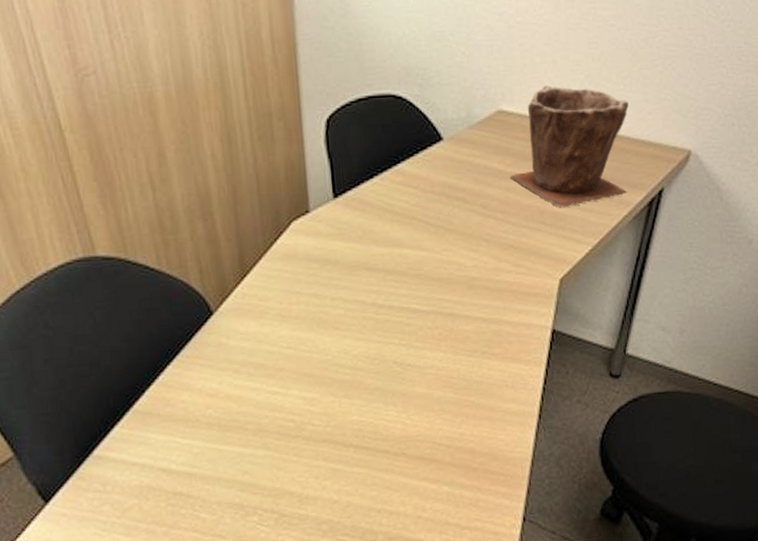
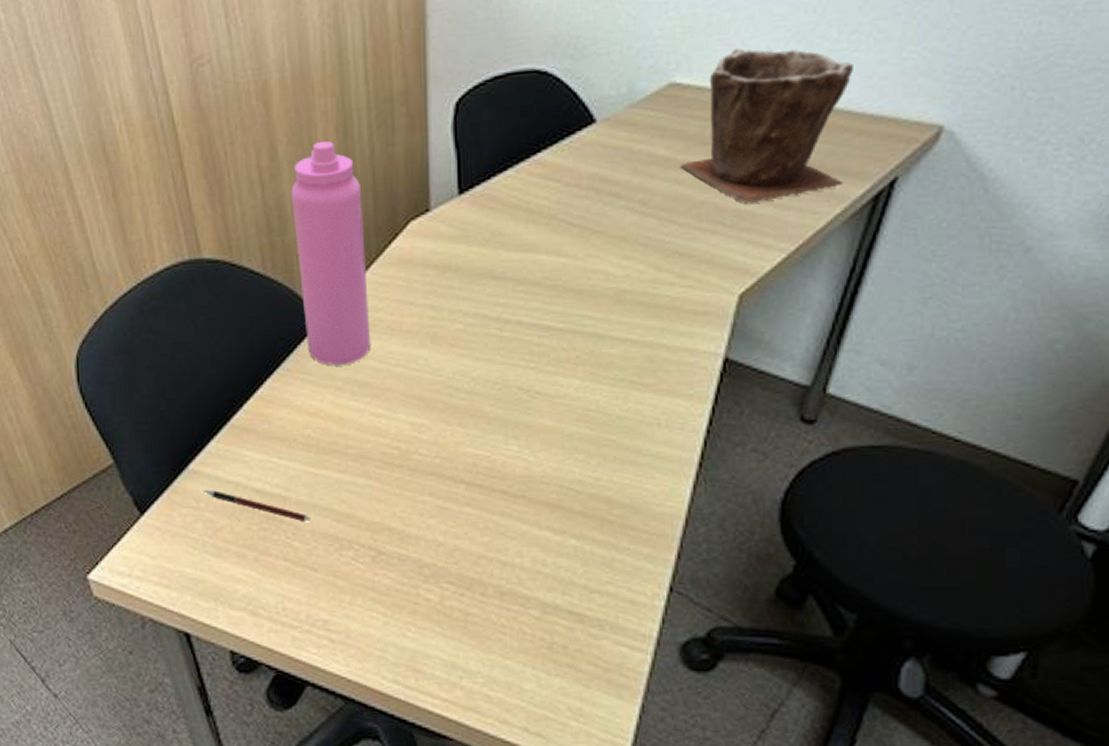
pen: none [109,473,216,494] -> present [203,490,310,521]
water bottle: none [181,149,264,350] -> present [291,140,371,365]

